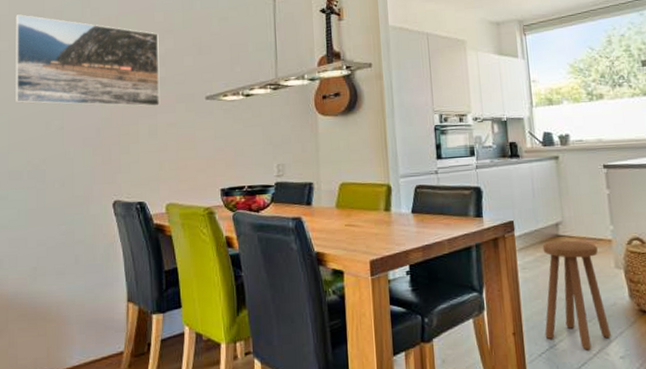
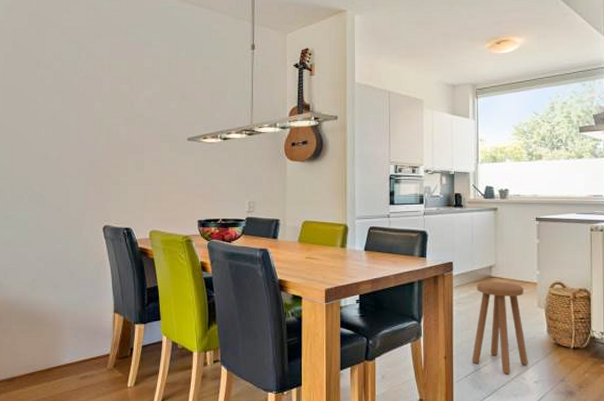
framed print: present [15,14,161,108] -> none [18,54,147,145]

